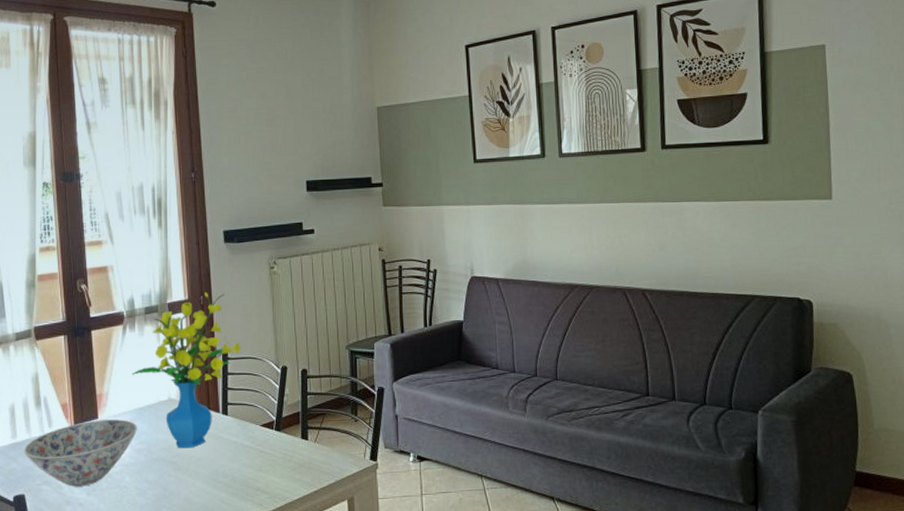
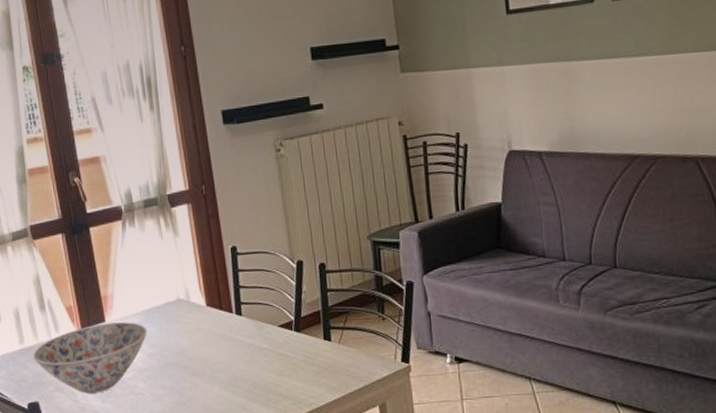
bouquet: present [132,292,241,448] -> none [136,181,251,351]

